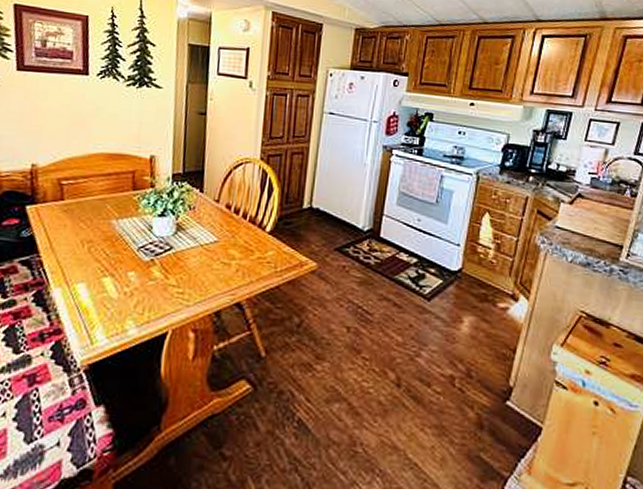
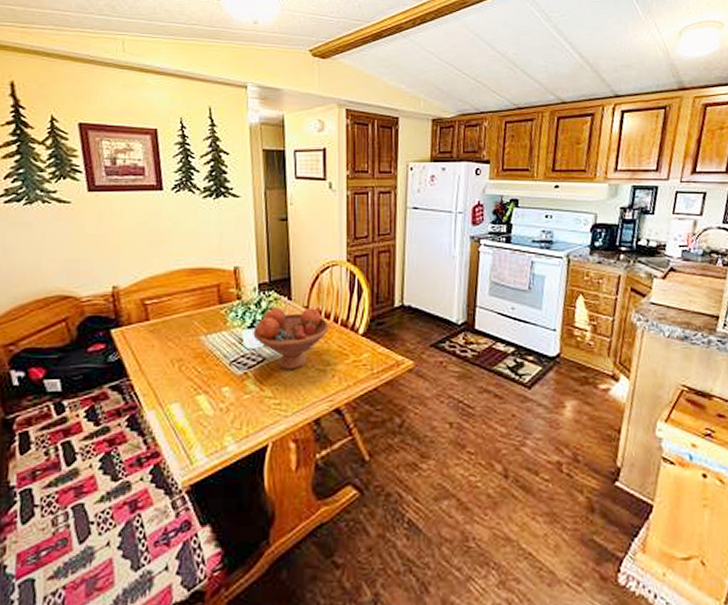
fruit bowl: none [163,197,238,261] -> present [253,307,329,369]

